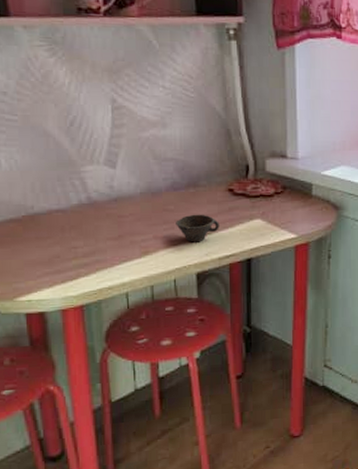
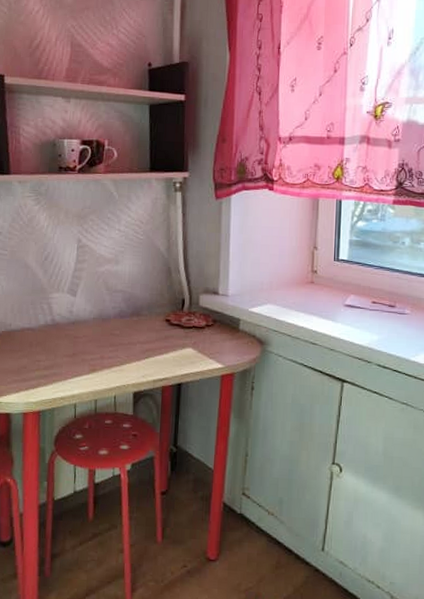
cup: present [176,214,219,243] -> none [119,339,156,365]

